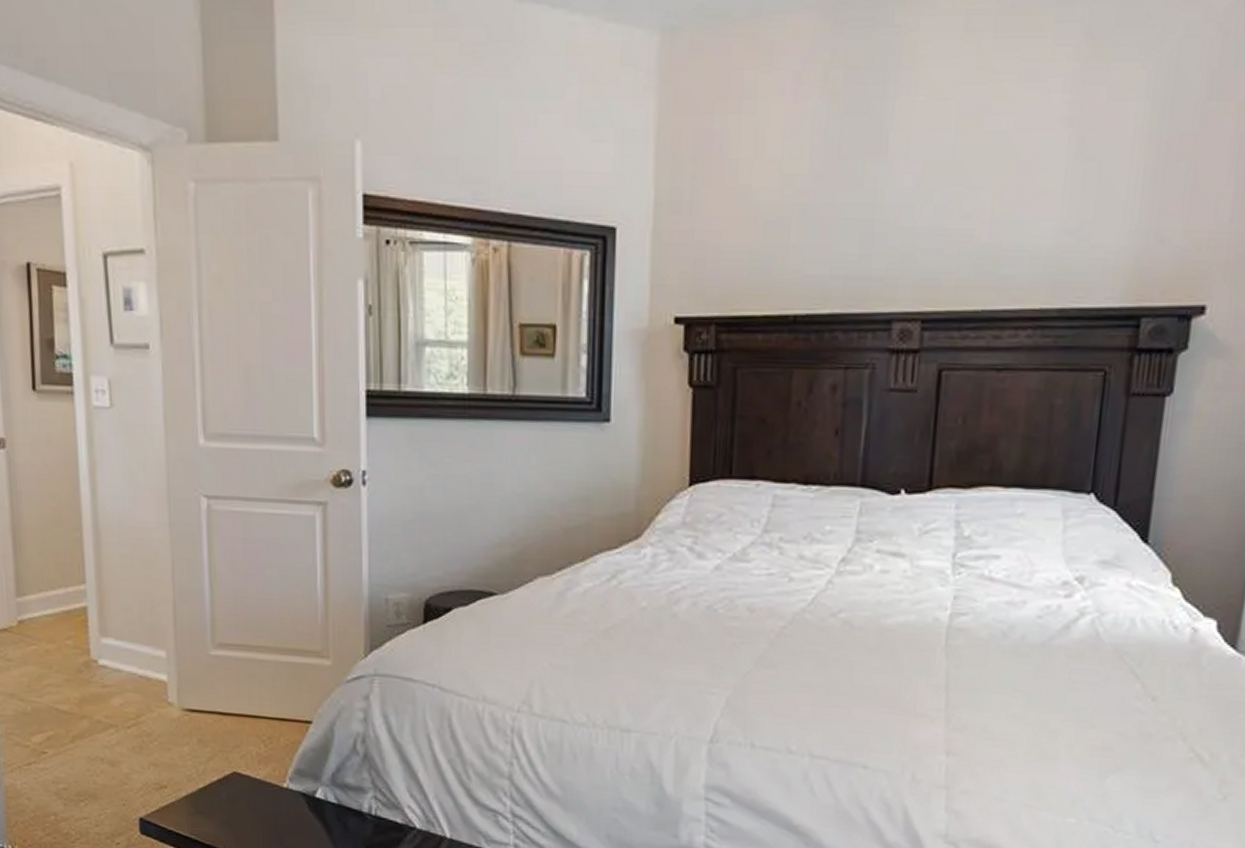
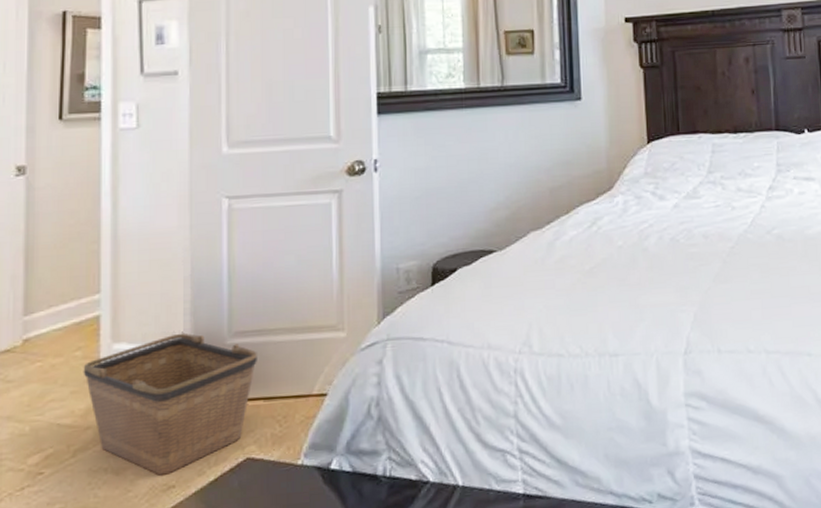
bicycle basket: none [75,636,241,775] -> present [83,333,257,476]

